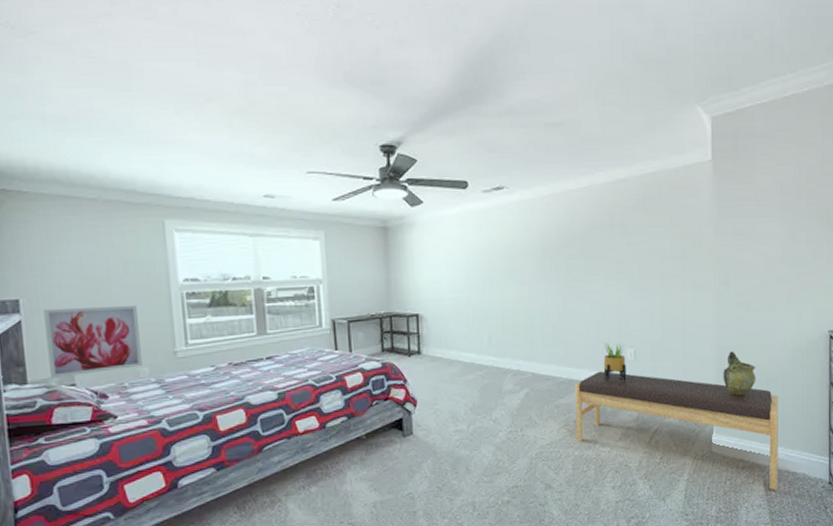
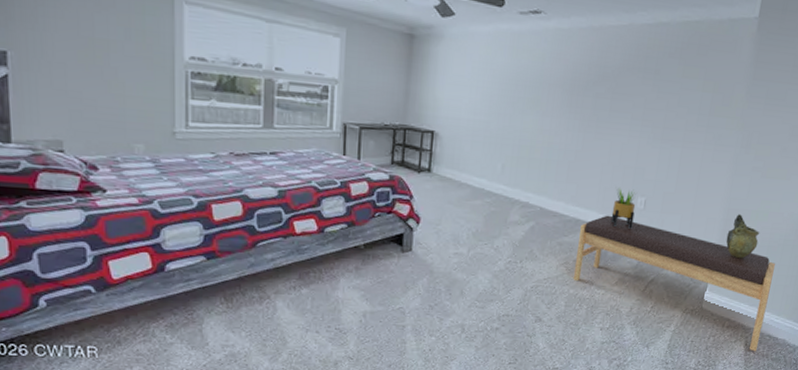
wall art: present [43,304,142,378] -> none [33,65,137,143]

